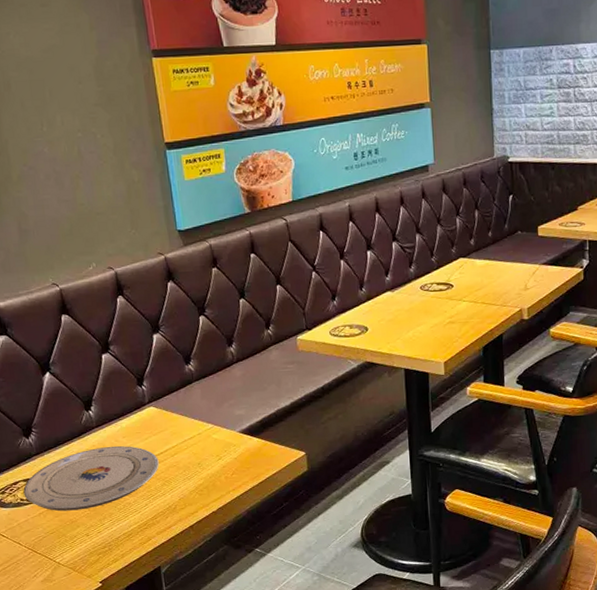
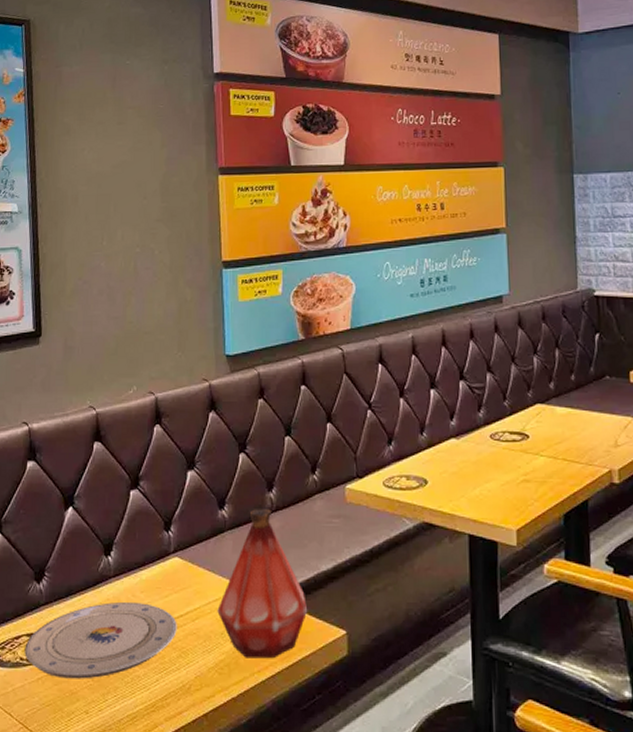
bottle: none [192,361,272,481] -> present [217,509,308,659]

